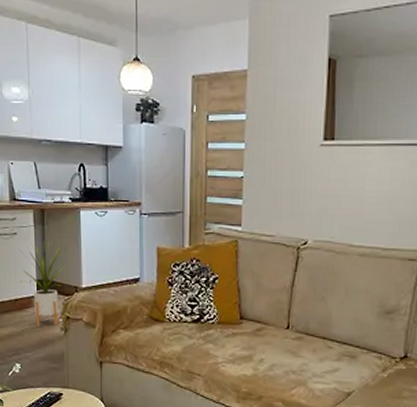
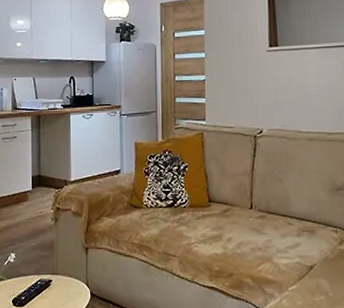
house plant: present [19,240,66,326] -> none [18,142,57,218]

